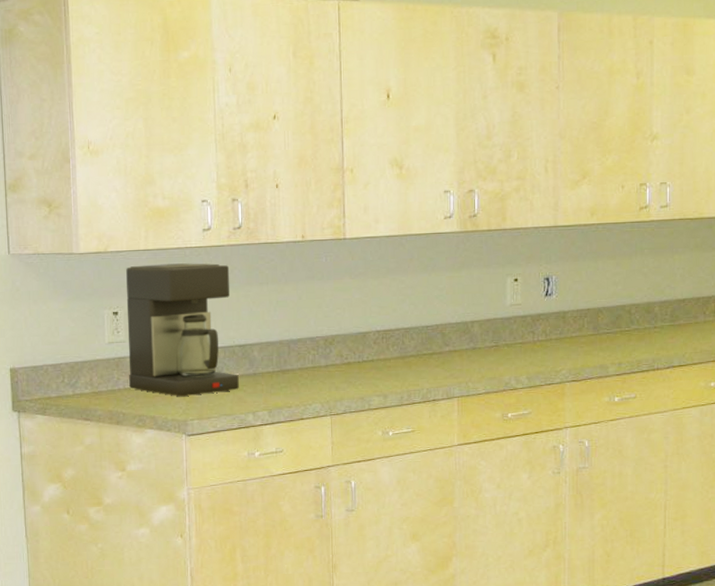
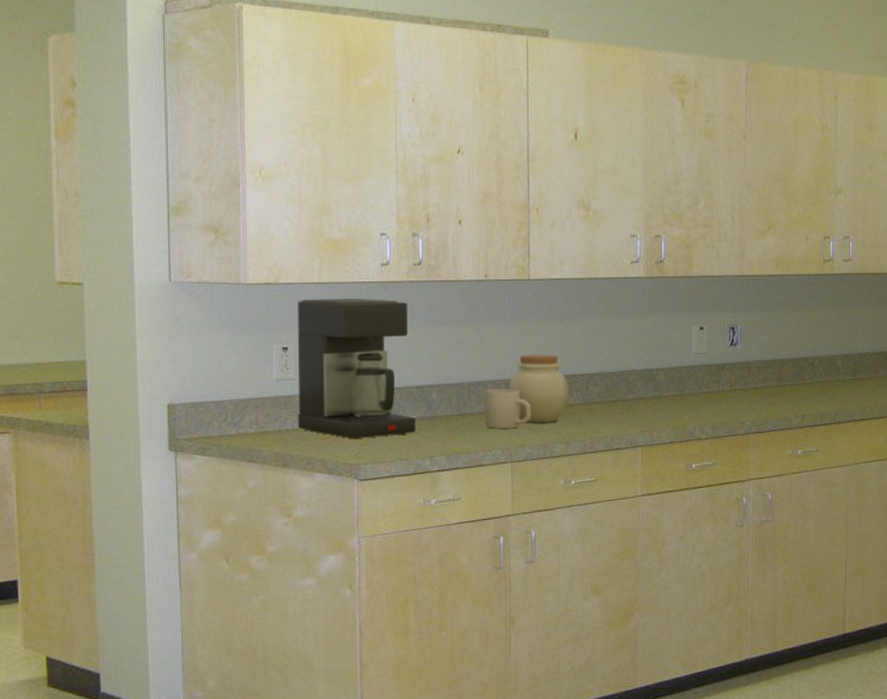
mug: none [304,345,349,384] -> present [484,389,531,429]
jar: none [327,310,386,378] -> present [508,354,569,424]

